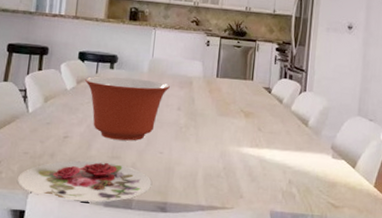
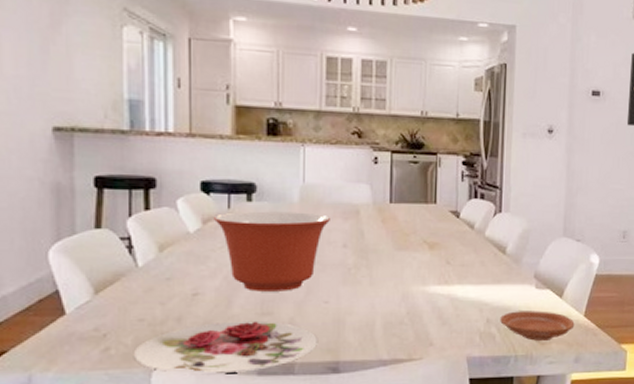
plate: none [300,176,365,205] -> present [500,311,575,341]

